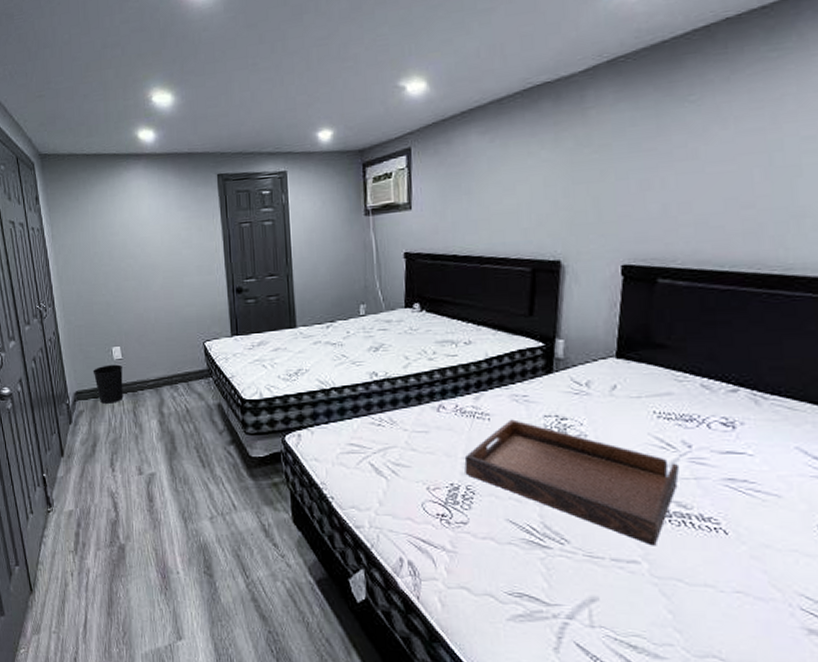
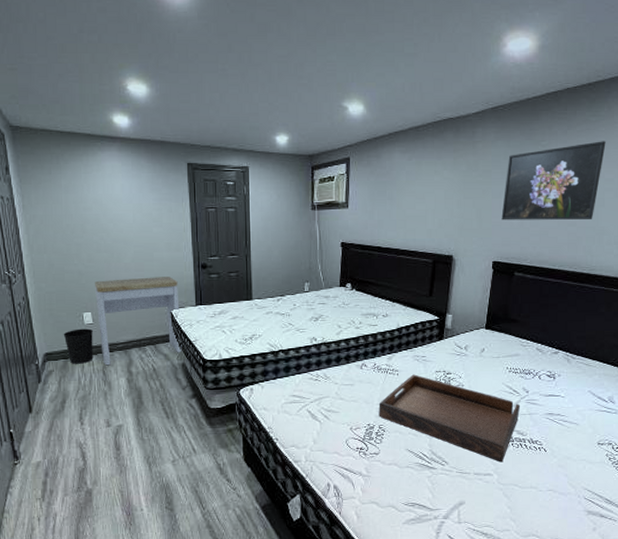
desk: none [123,304,217,406] -> present [95,277,182,366]
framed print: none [631,83,799,209] -> present [501,141,606,220]

